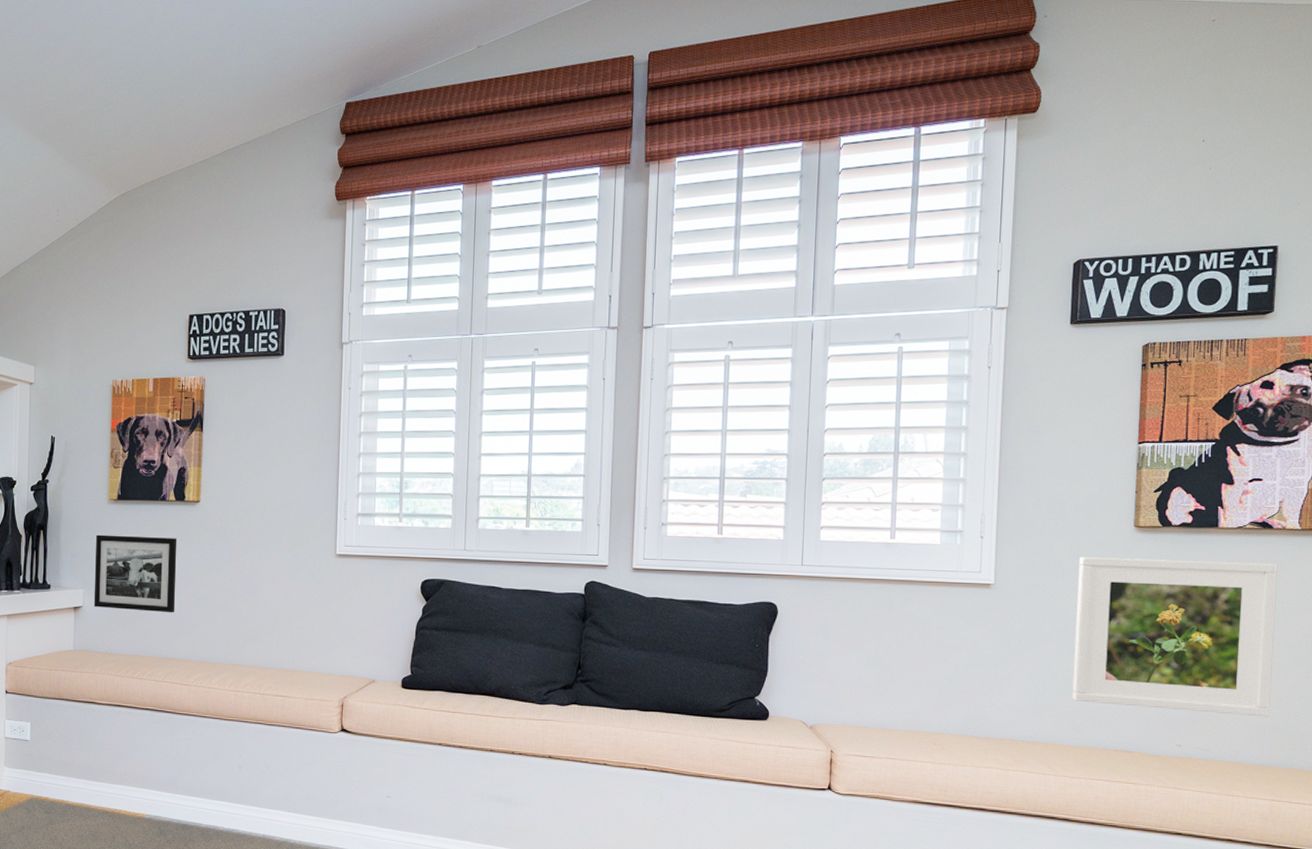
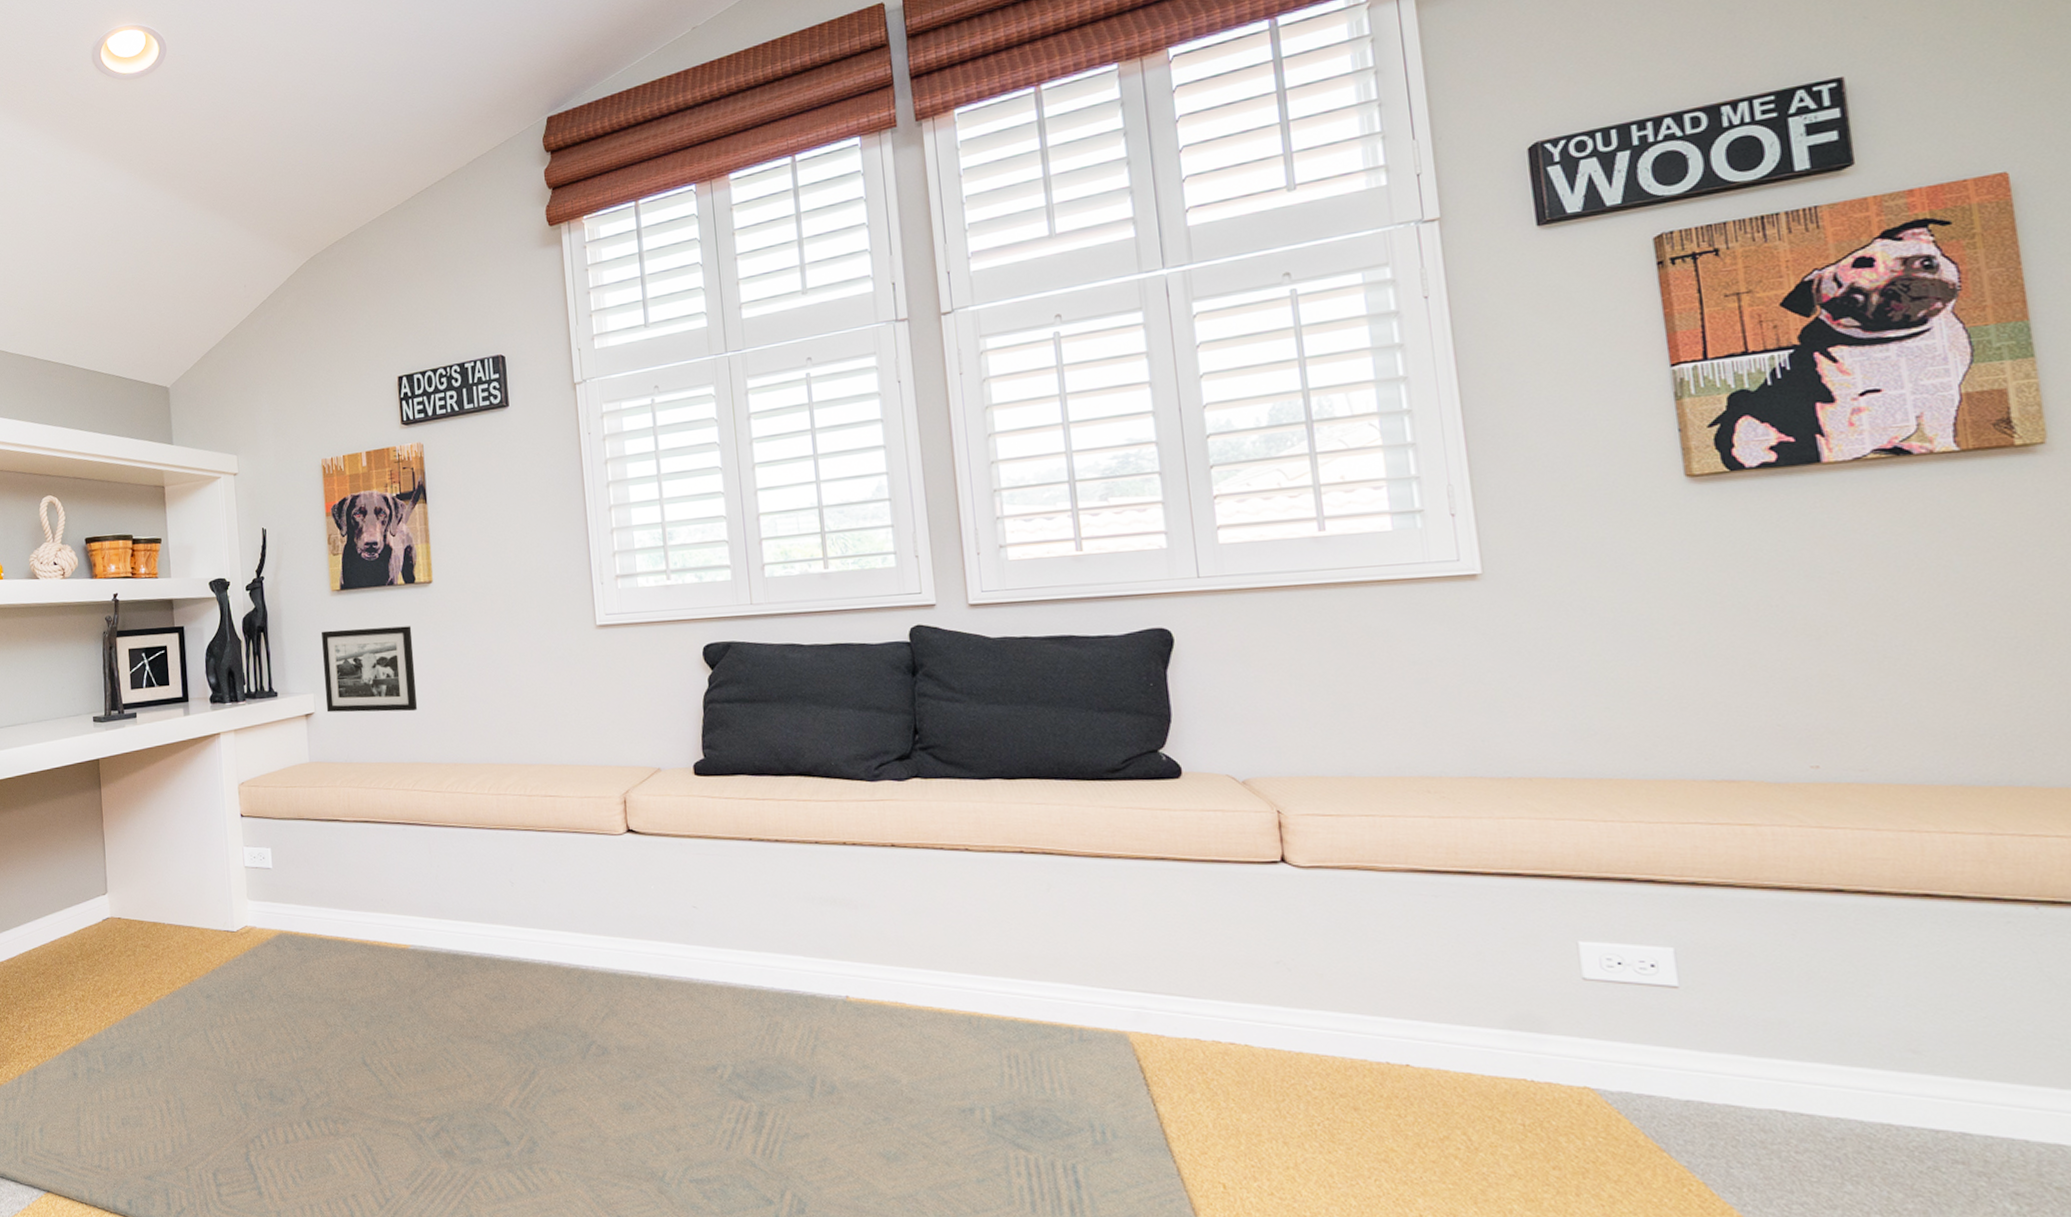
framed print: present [1072,557,1278,717] -> none [1606,502,1960,719]

